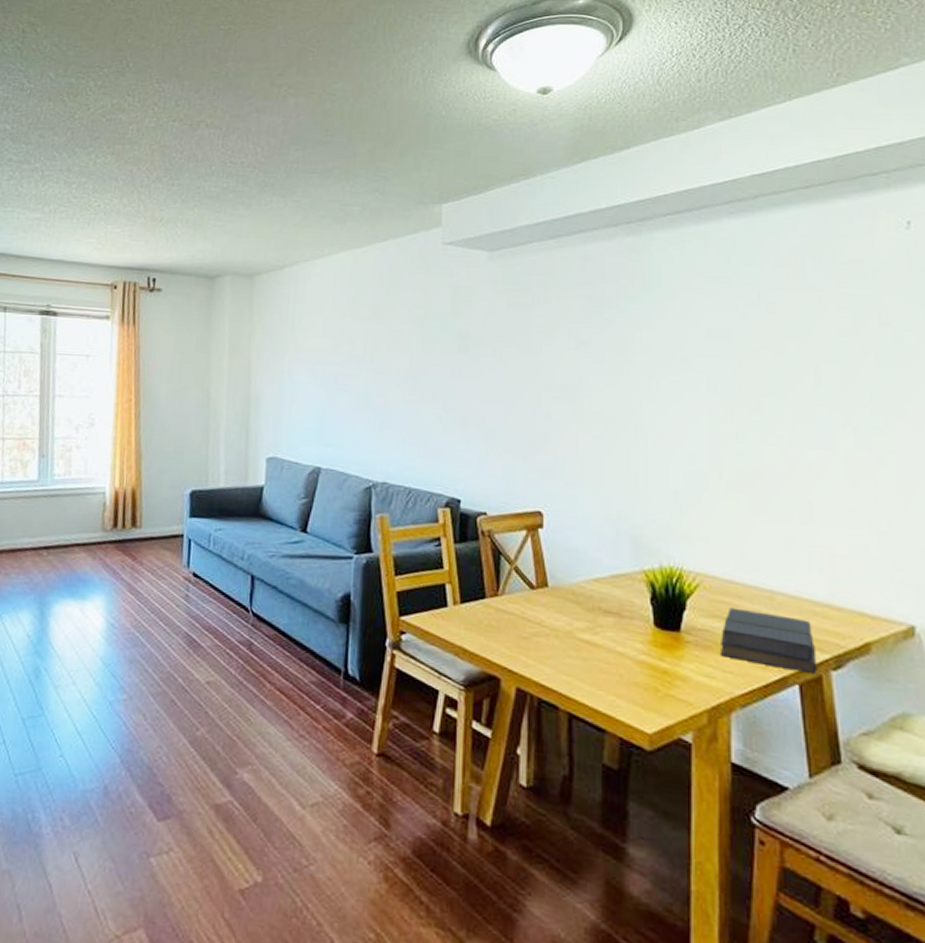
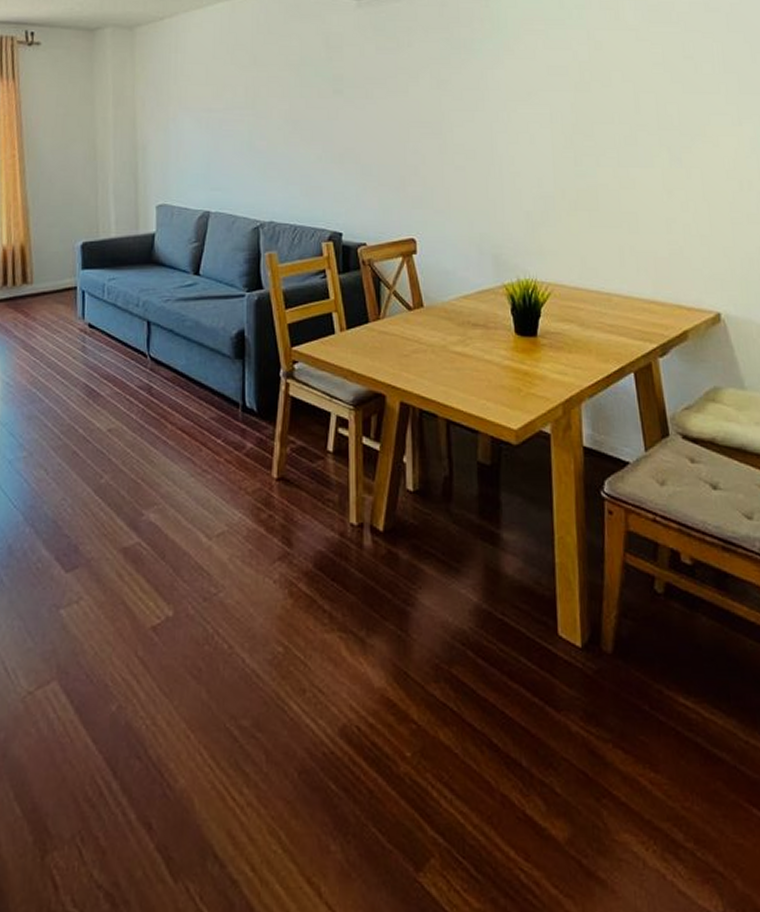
book: present [719,607,817,675] -> none [570,311,648,363]

